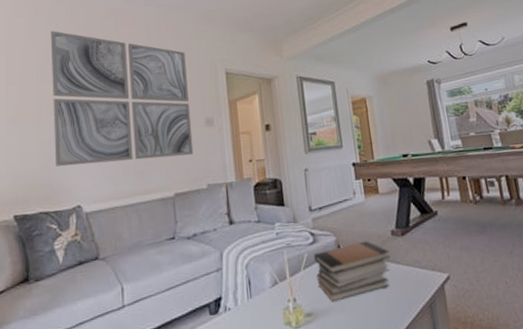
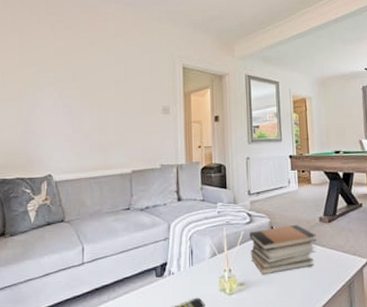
wall art: present [51,31,194,166] -> none [31,21,150,140]

